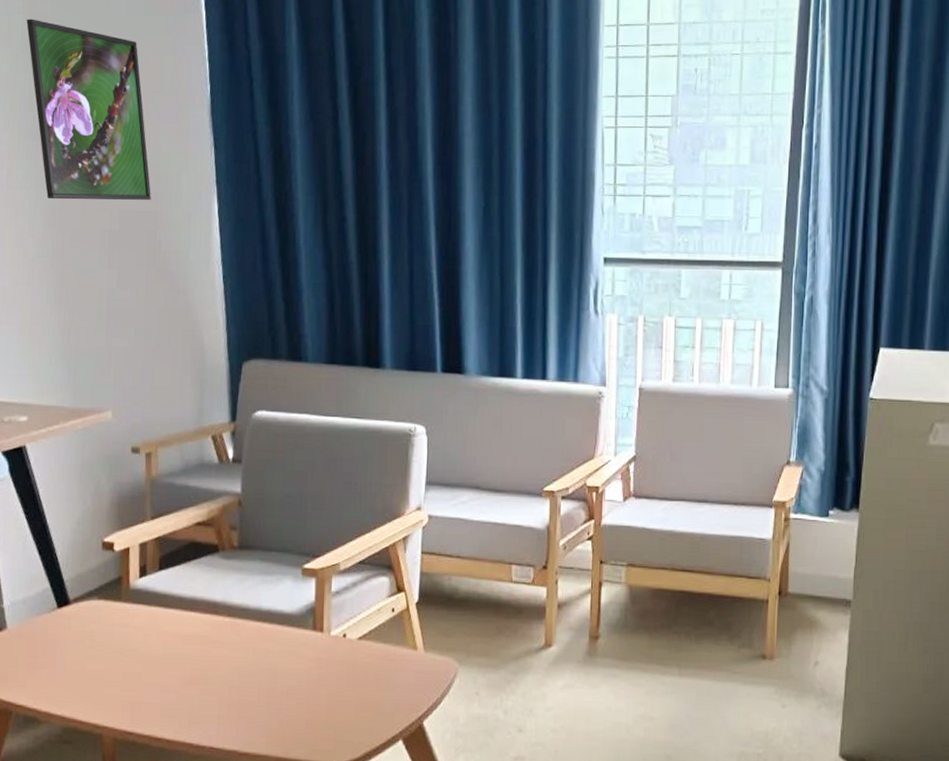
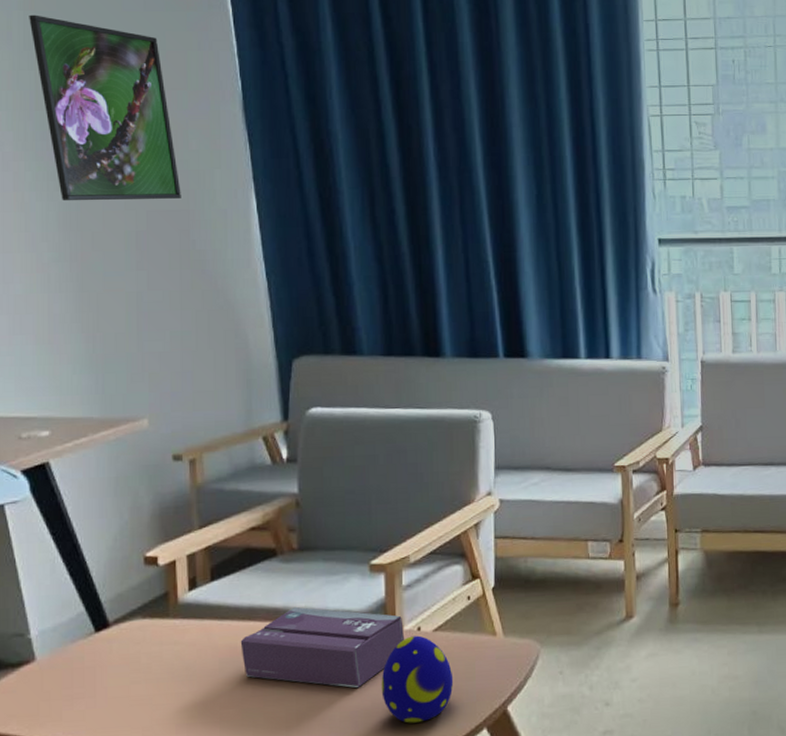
tissue box: none [182,602,331,687] -> present [240,606,405,688]
decorative egg: none [306,642,374,727] -> present [381,635,454,723]

